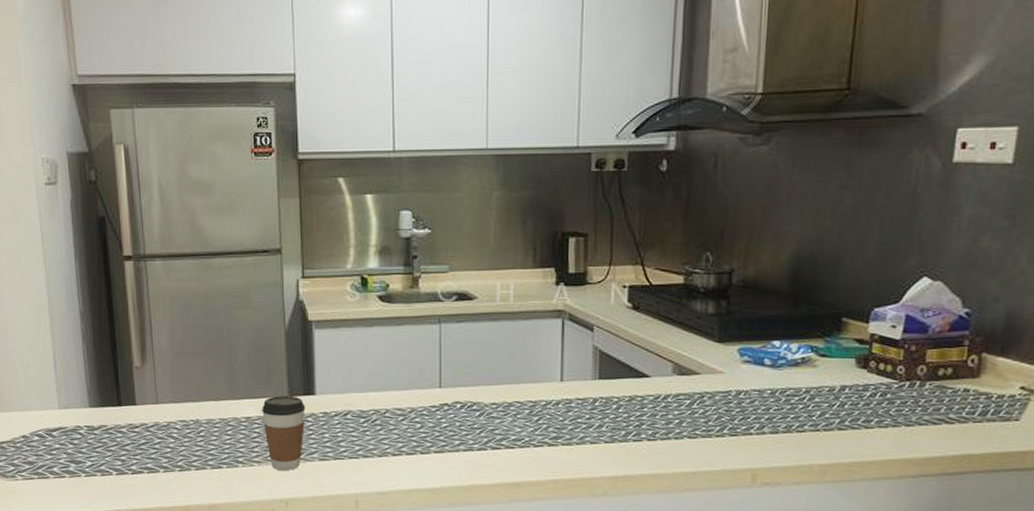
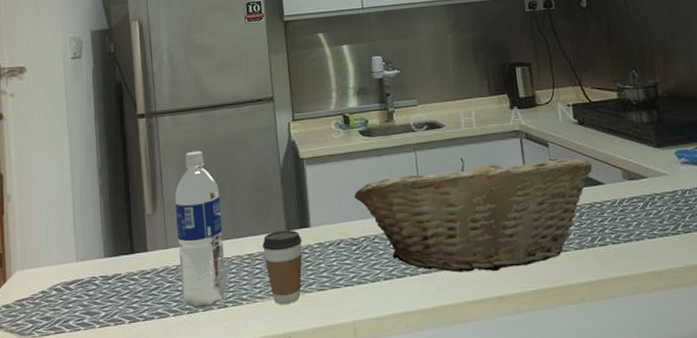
water bottle: none [166,302,221,467] -> present [175,150,227,308]
fruit basket: none [366,335,641,457] -> present [354,157,593,273]

